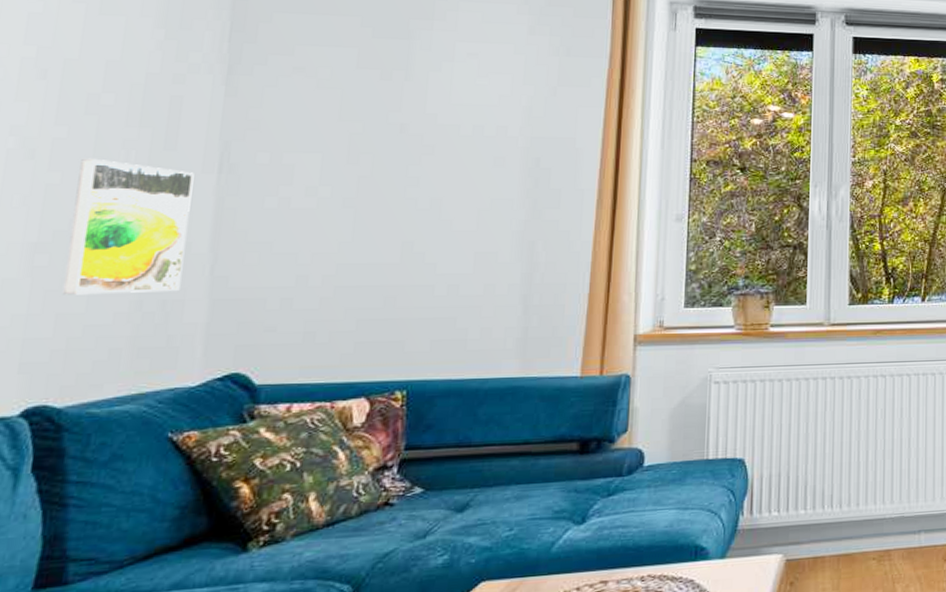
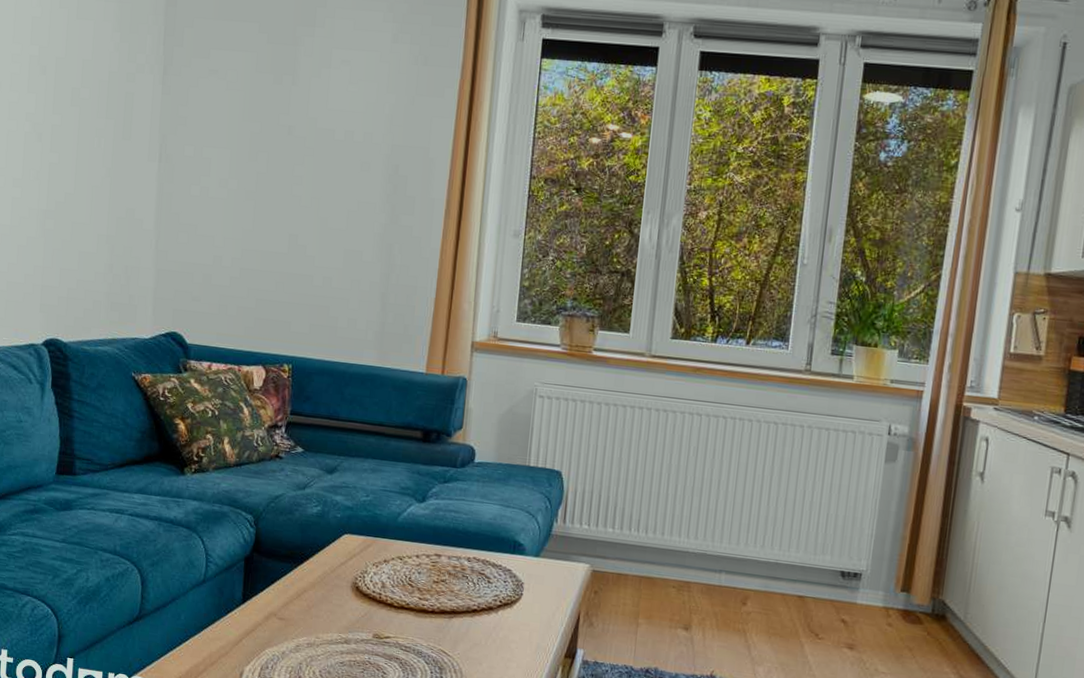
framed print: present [62,158,194,295] -> none [63,143,143,259]

